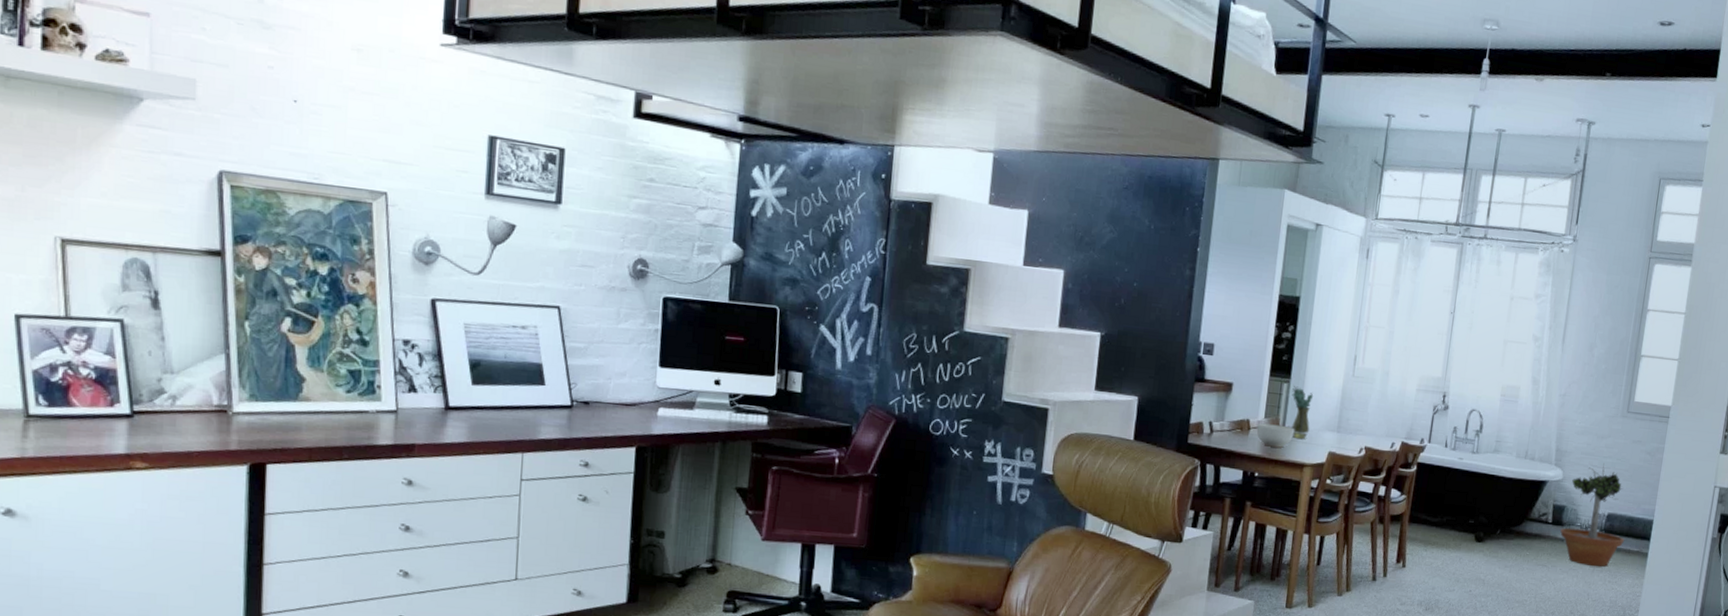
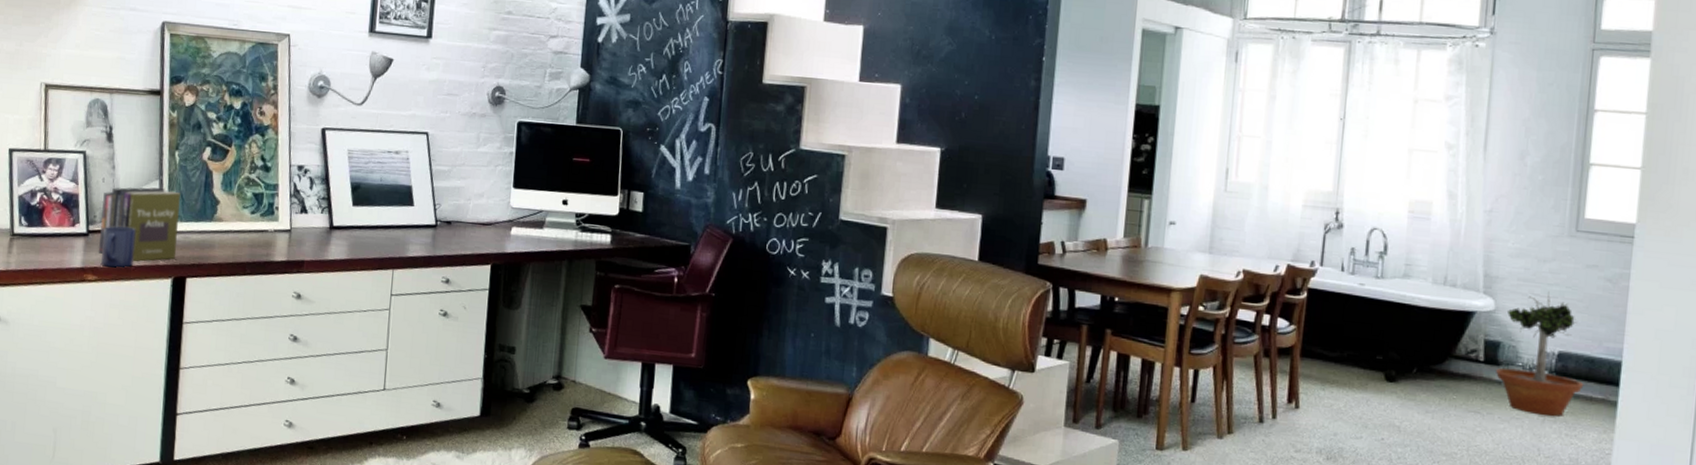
books: none [147,361,254,447] -> present [98,187,180,262]
mug: none [153,406,197,454] -> present [101,226,136,268]
bowl: present [1256,423,1295,448] -> none [1115,243,1159,270]
vase: present [1291,386,1314,440] -> none [1154,202,1180,262]

